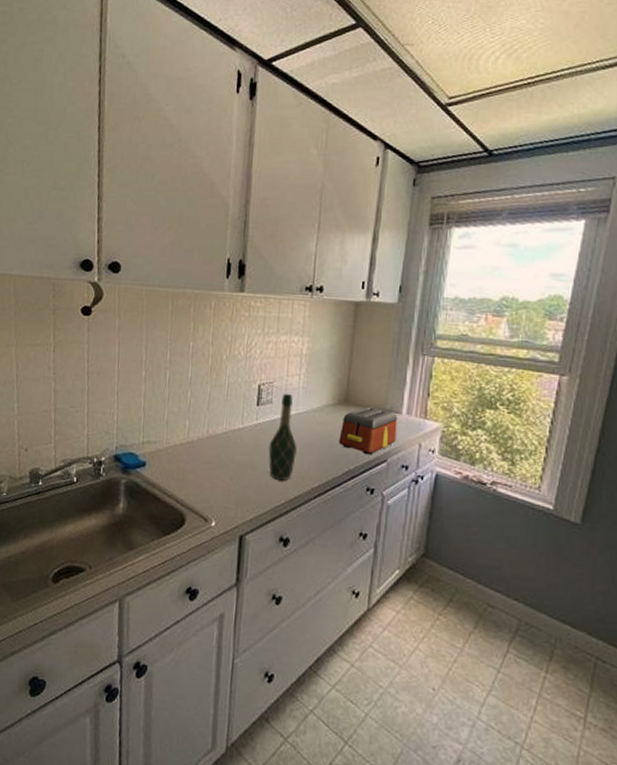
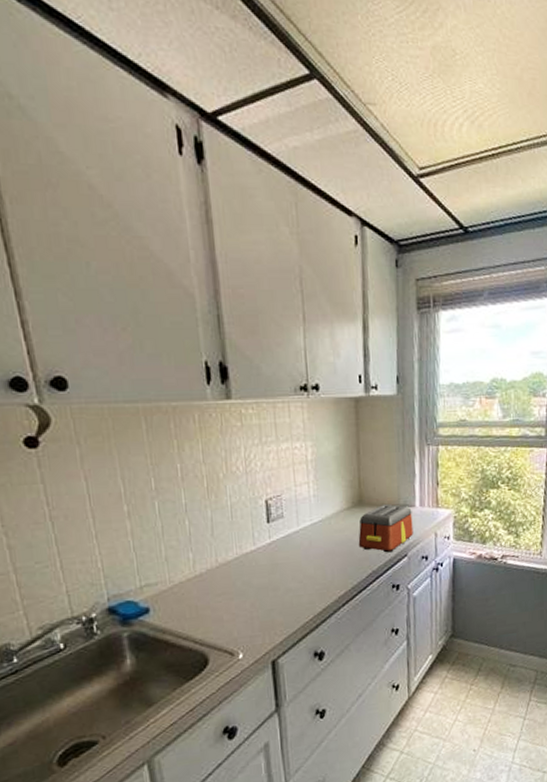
wine bottle: present [268,393,297,481] -> none [287,504,318,596]

